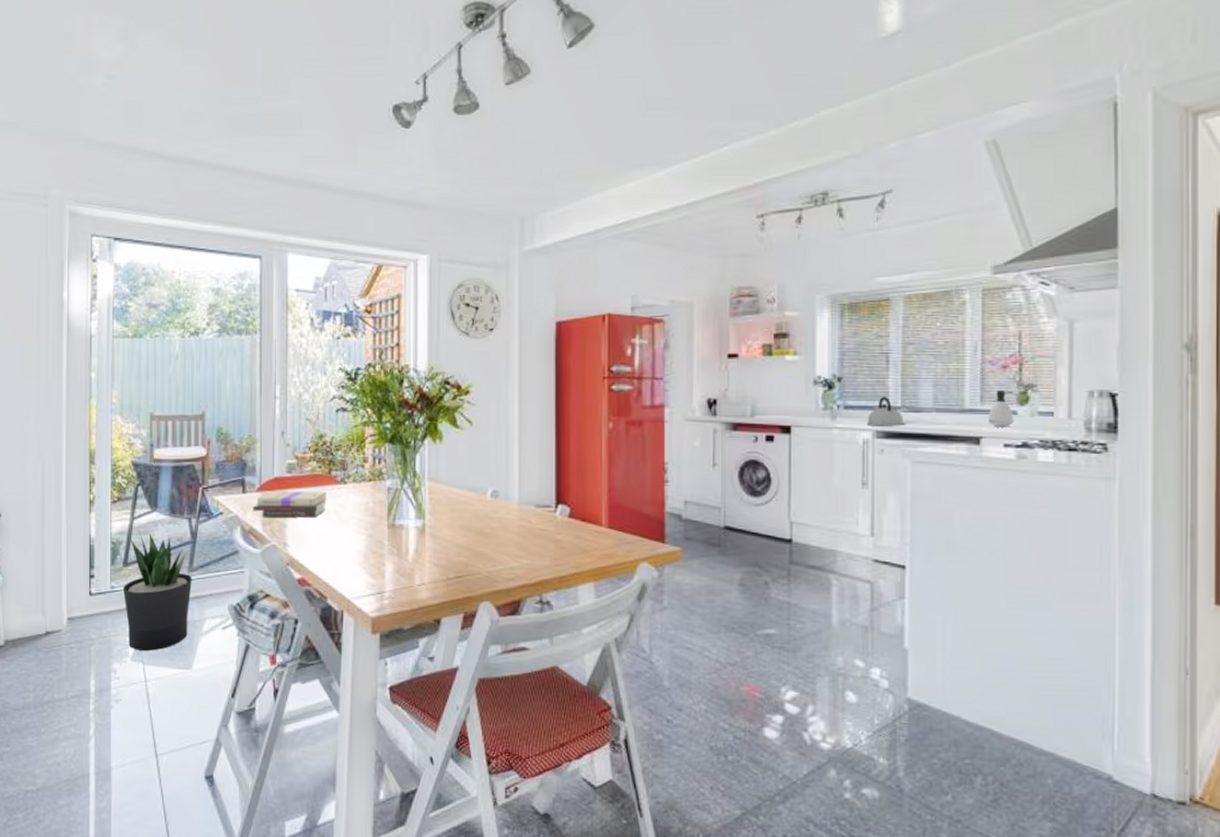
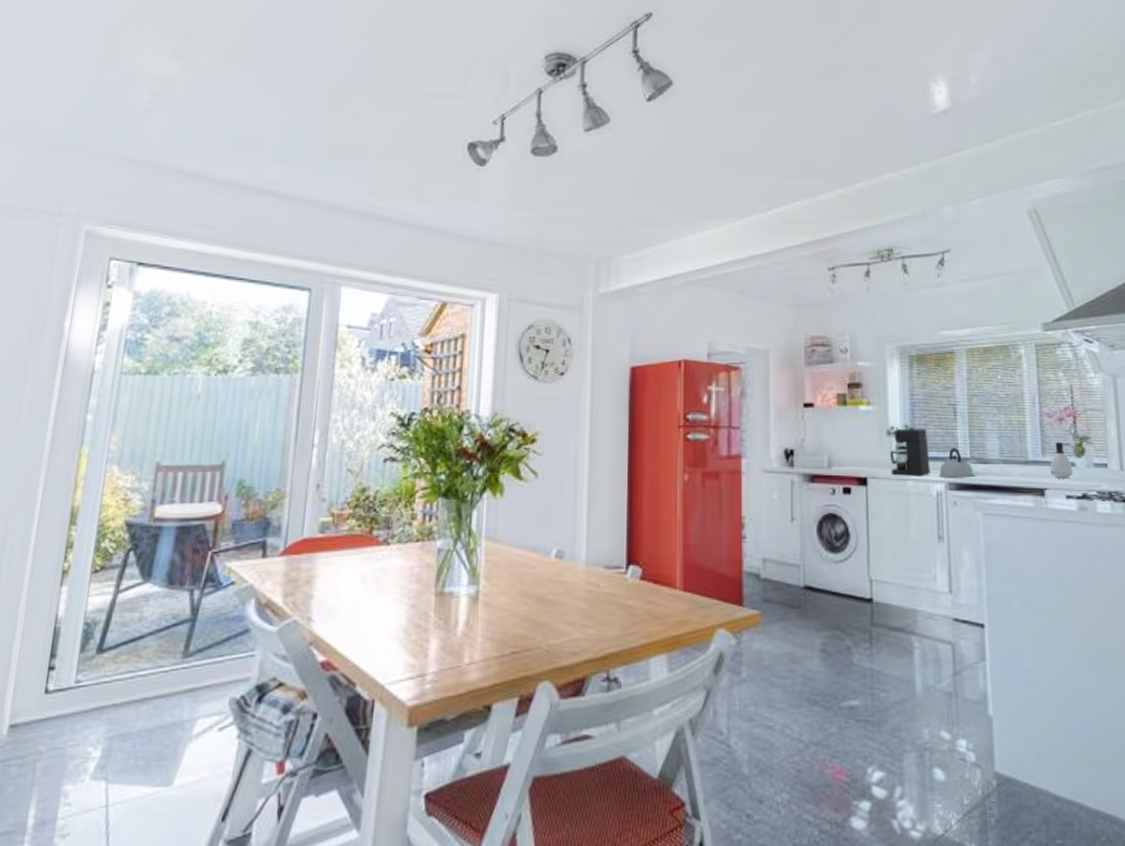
planter: present [122,530,192,651] -> none [89,607,186,764]
books: present [253,491,327,518] -> none [273,555,365,587]
coffee maker: none [816,377,857,425] -> present [890,428,930,476]

